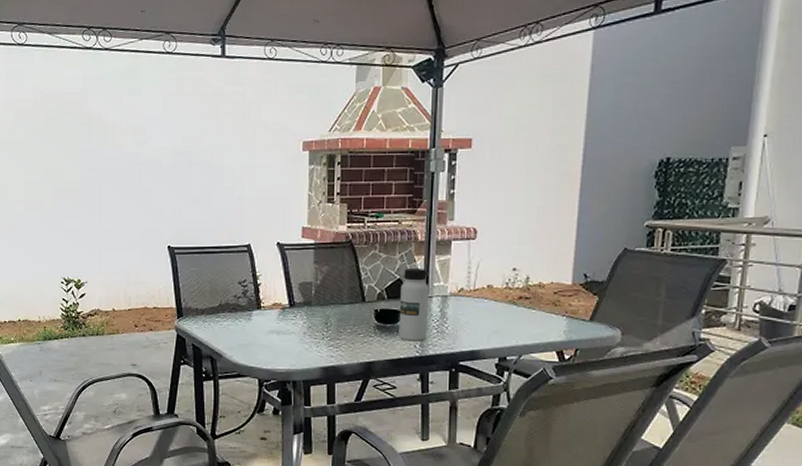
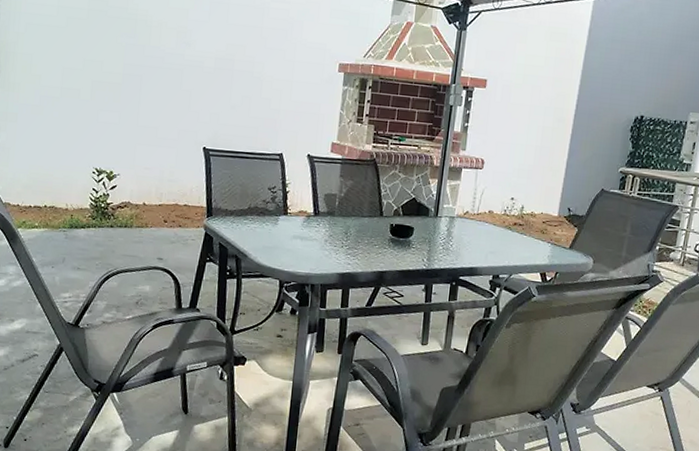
water bottle: present [399,267,429,341] -> none [409,189,440,256]

